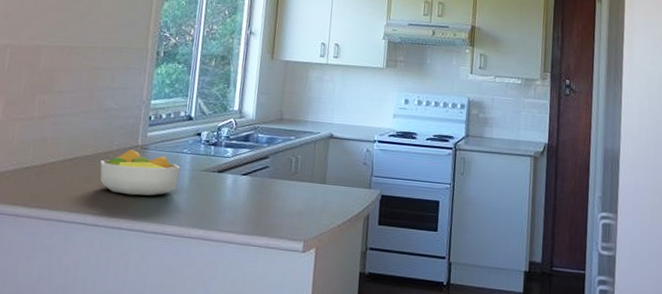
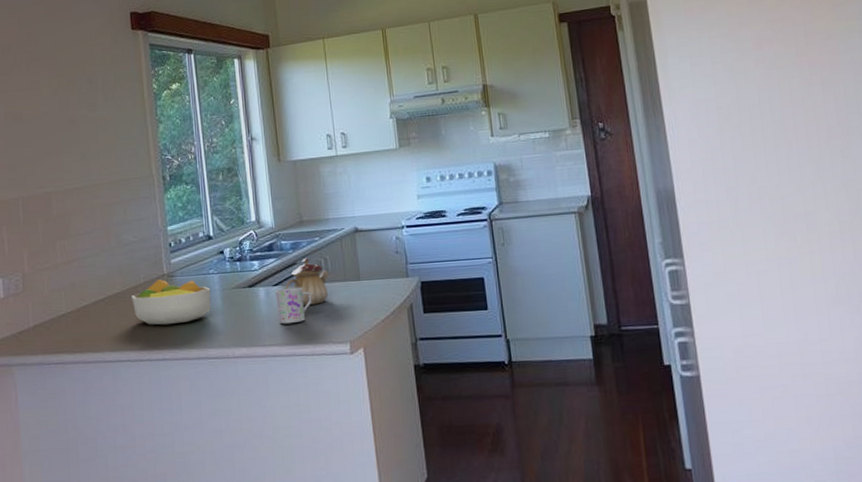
mug: none [240,179,277,215] -> present [274,287,312,324]
teapot: none [253,153,298,200] -> present [285,257,330,305]

